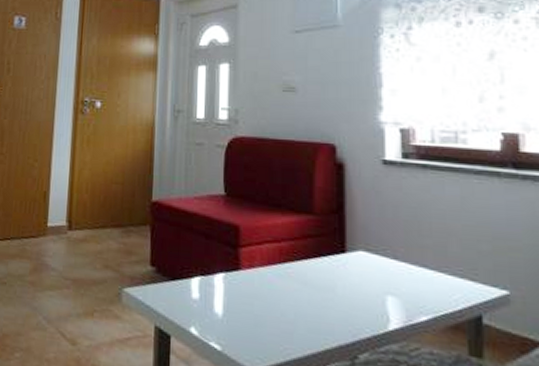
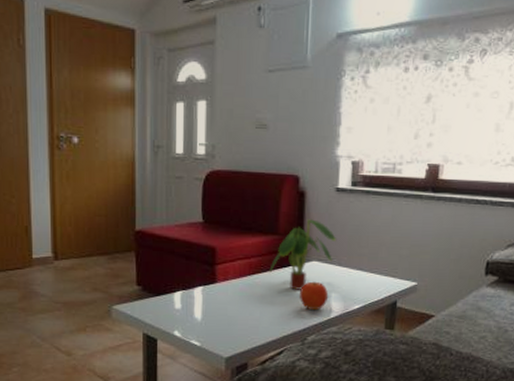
plant: none [304,197,389,289] -> present [269,219,337,291]
fruit: none [345,277,384,319] -> present [300,281,329,311]

